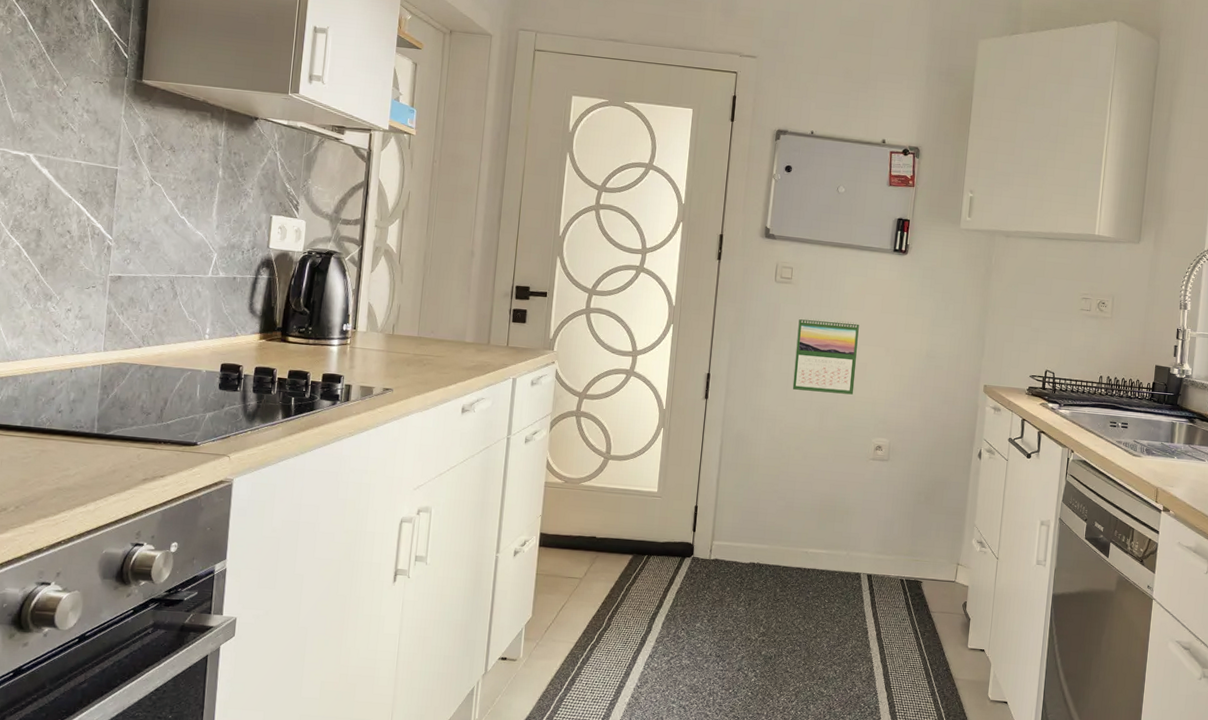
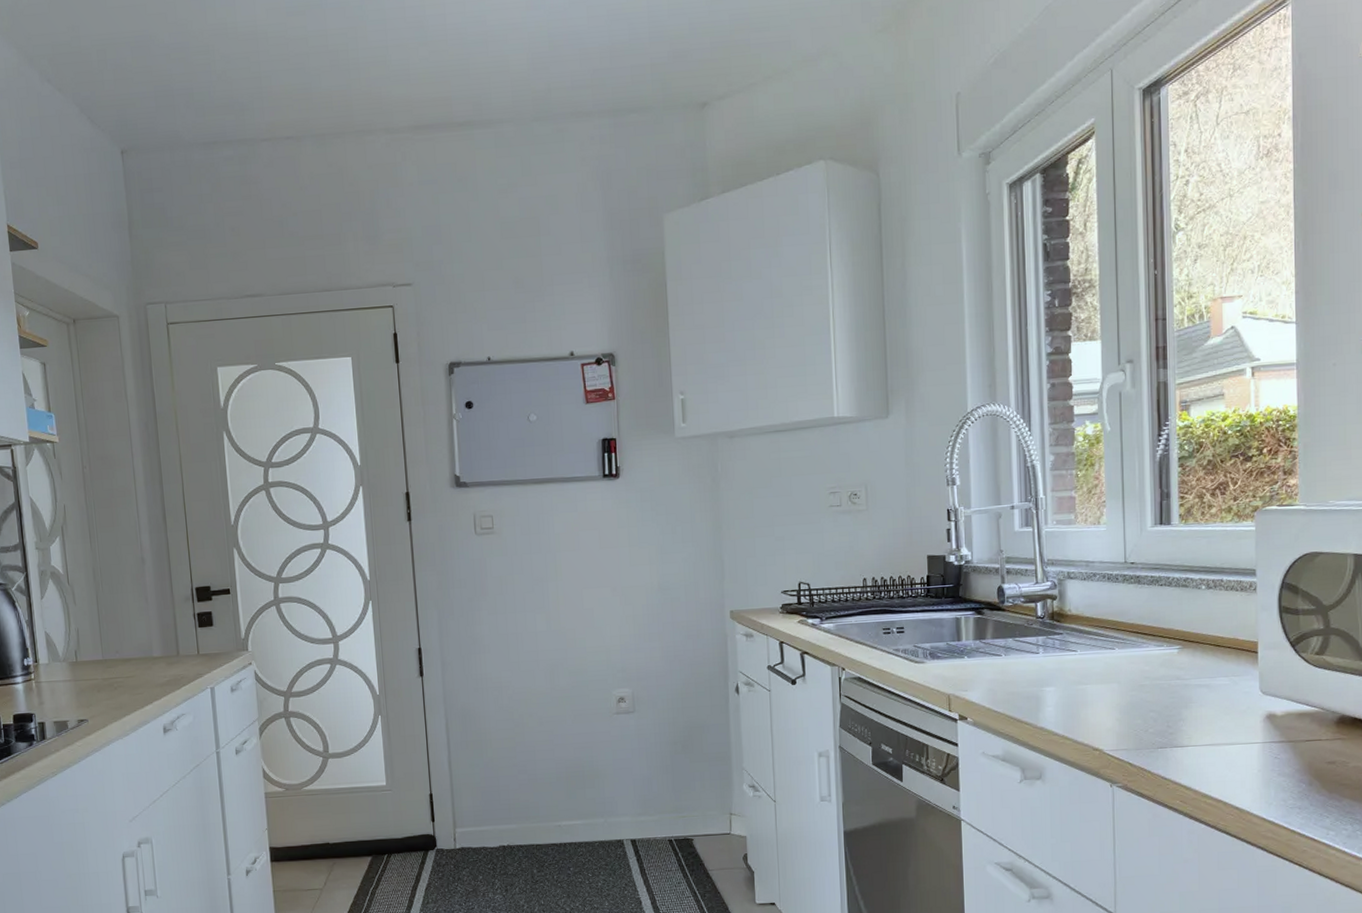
calendar: present [792,317,859,395] -> none [509,564,584,651]

